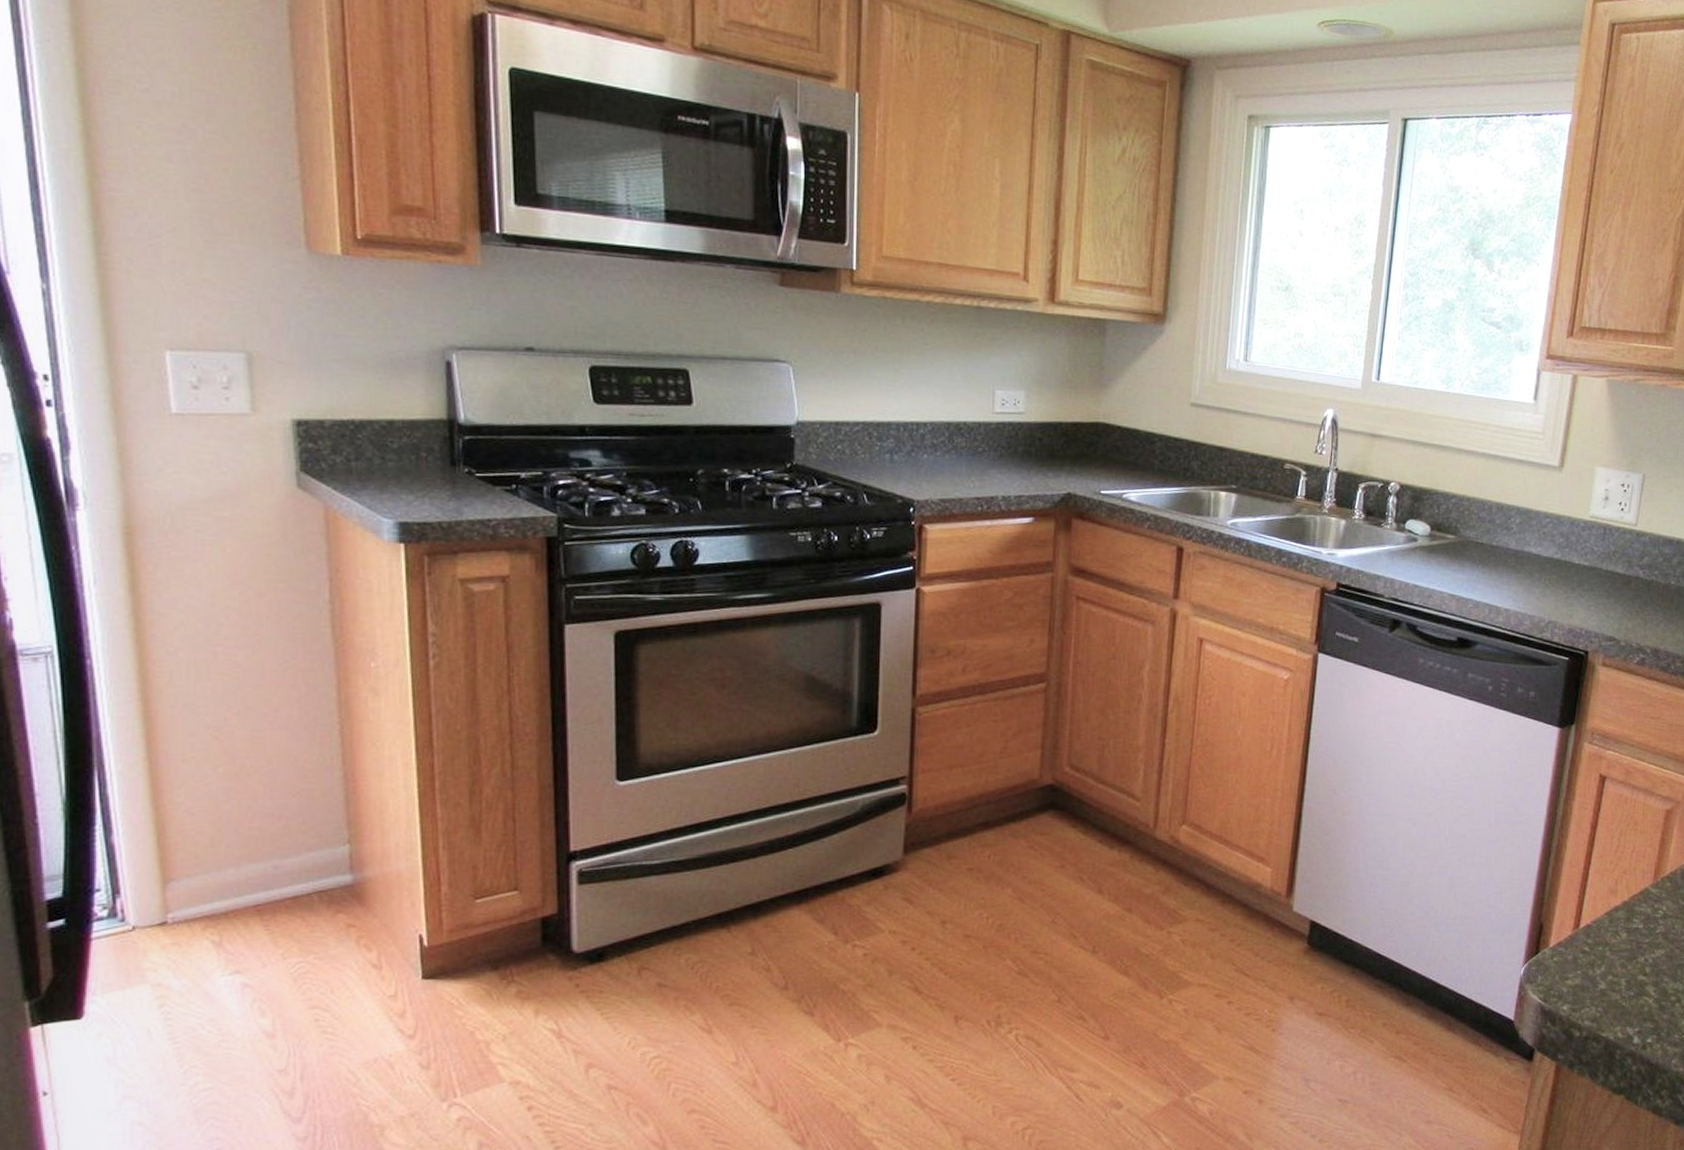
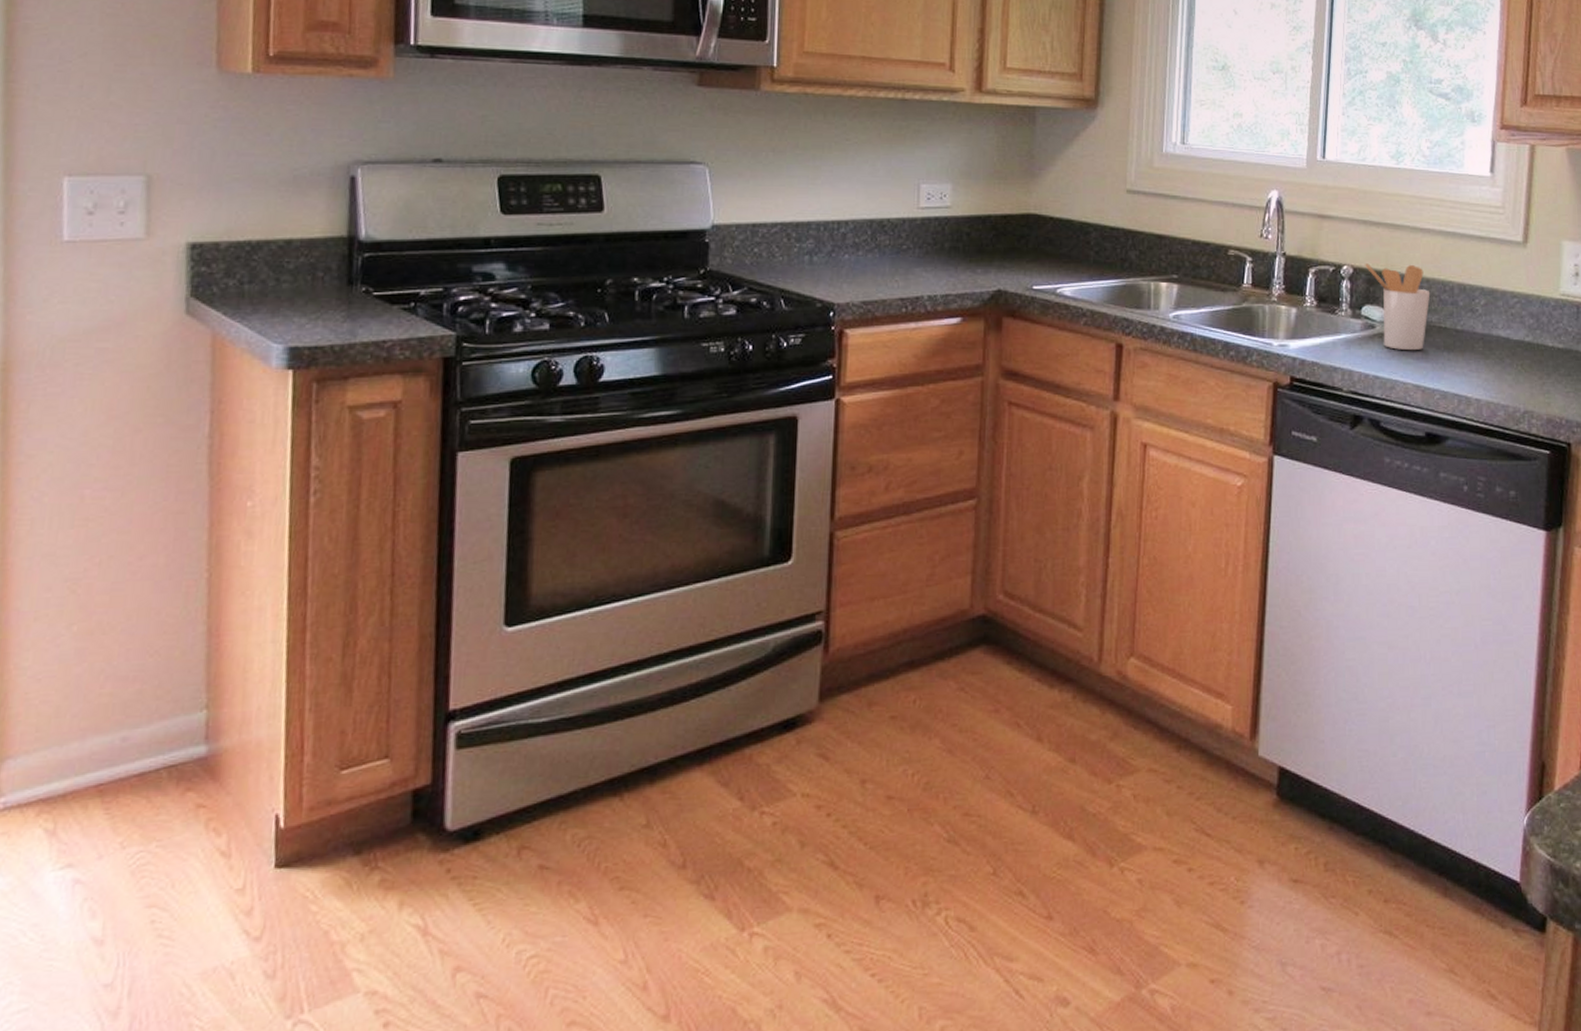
utensil holder: none [1411,481,1470,564] -> present [1365,263,1431,351]

